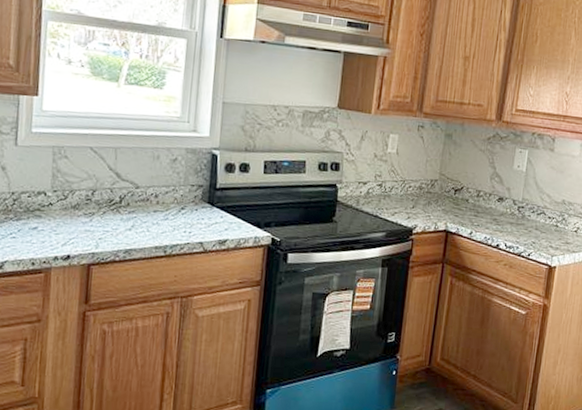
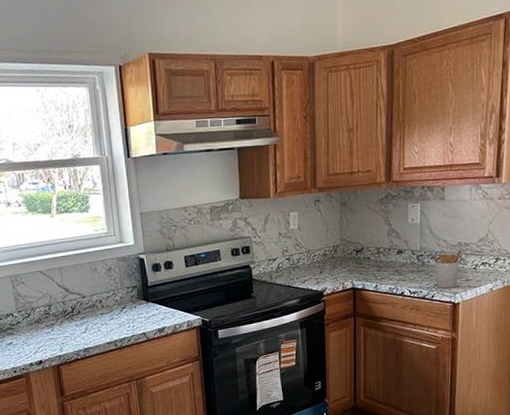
utensil holder: none [533,208,565,249] -> present [431,250,461,289]

